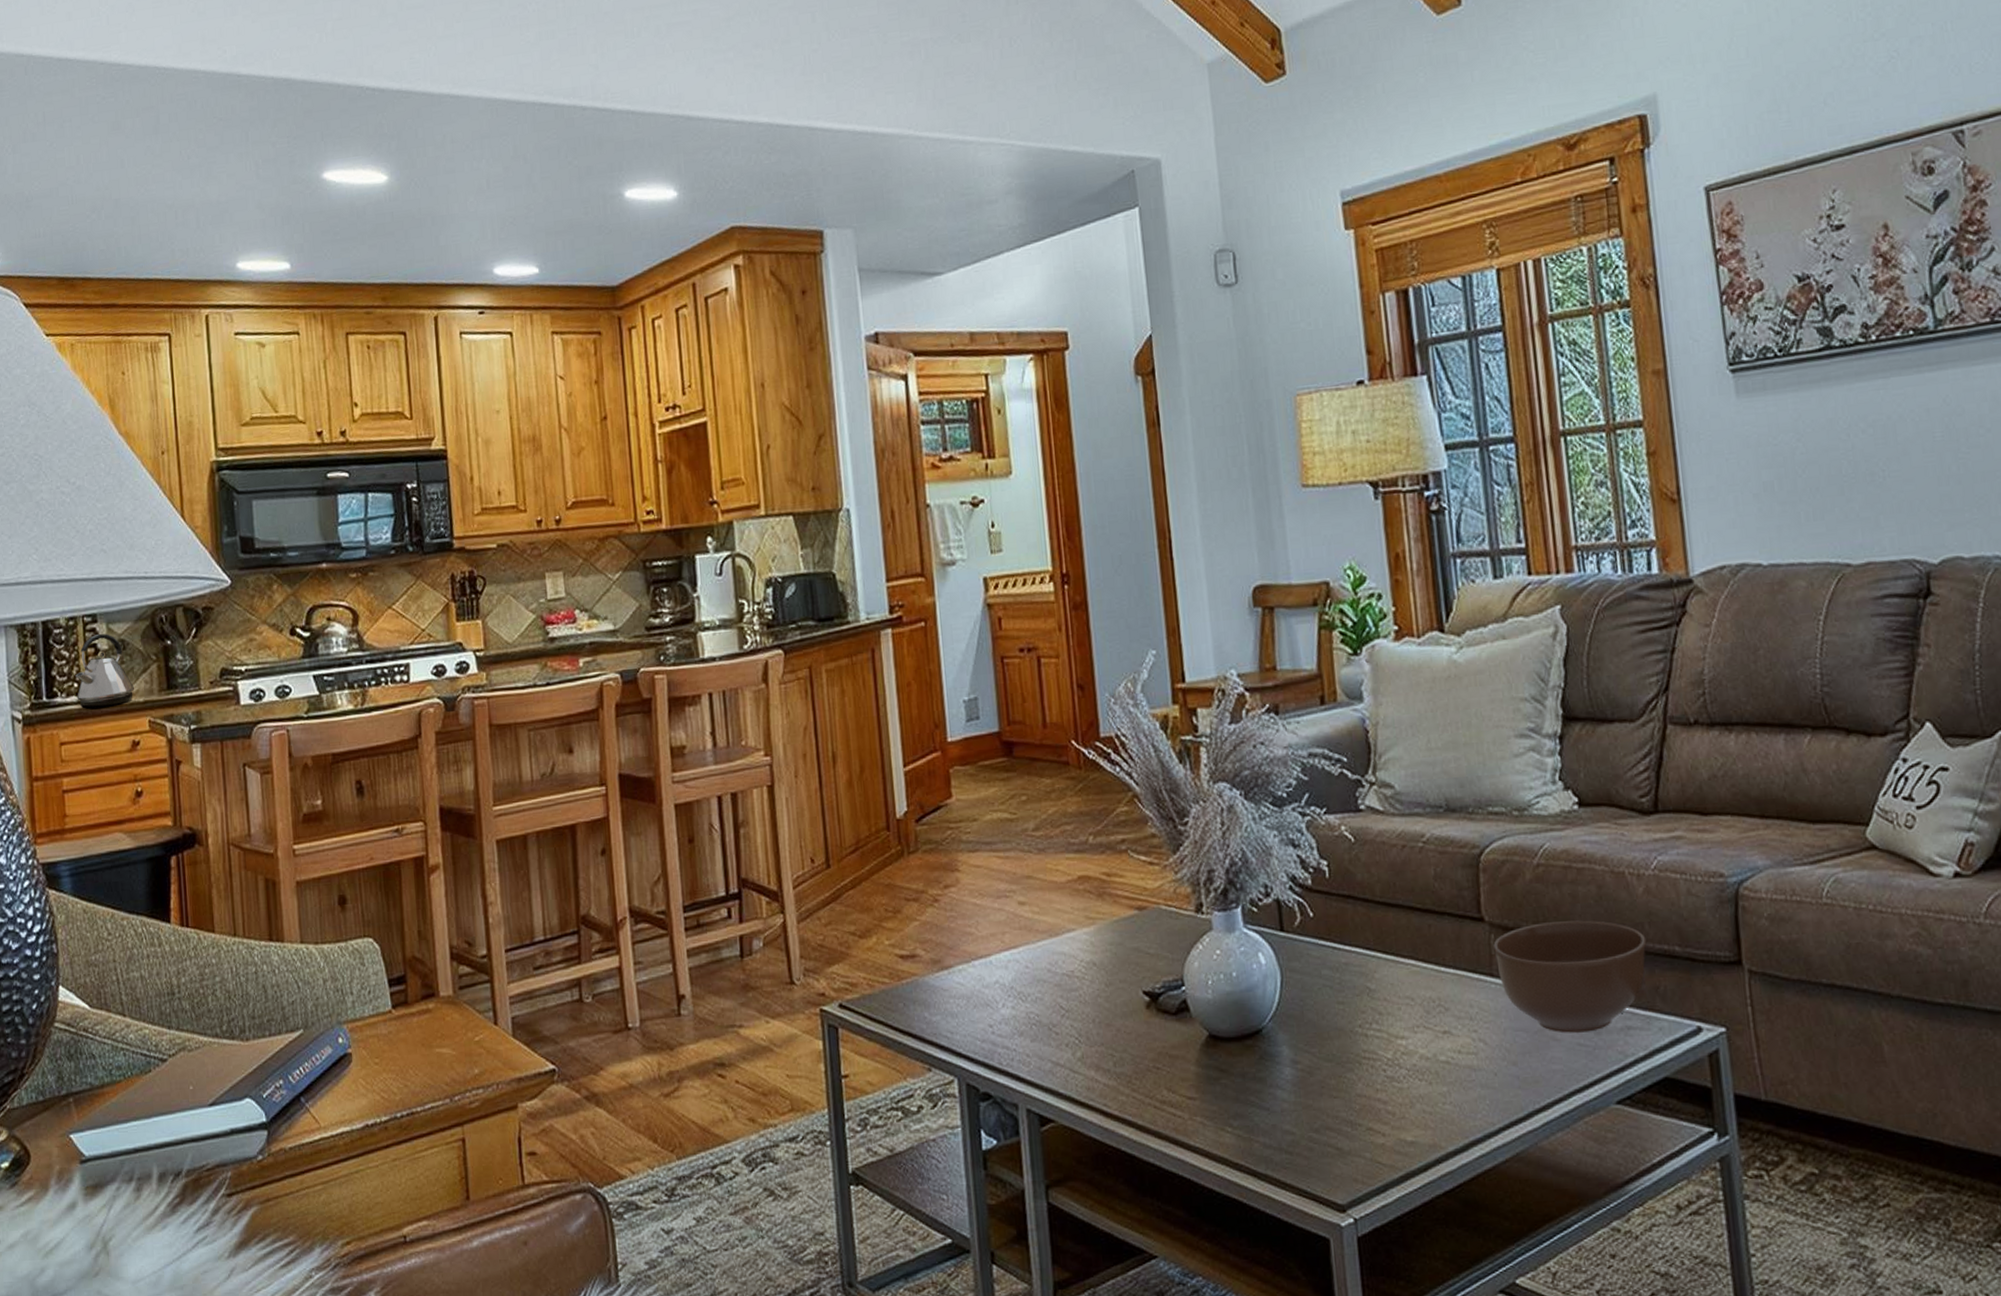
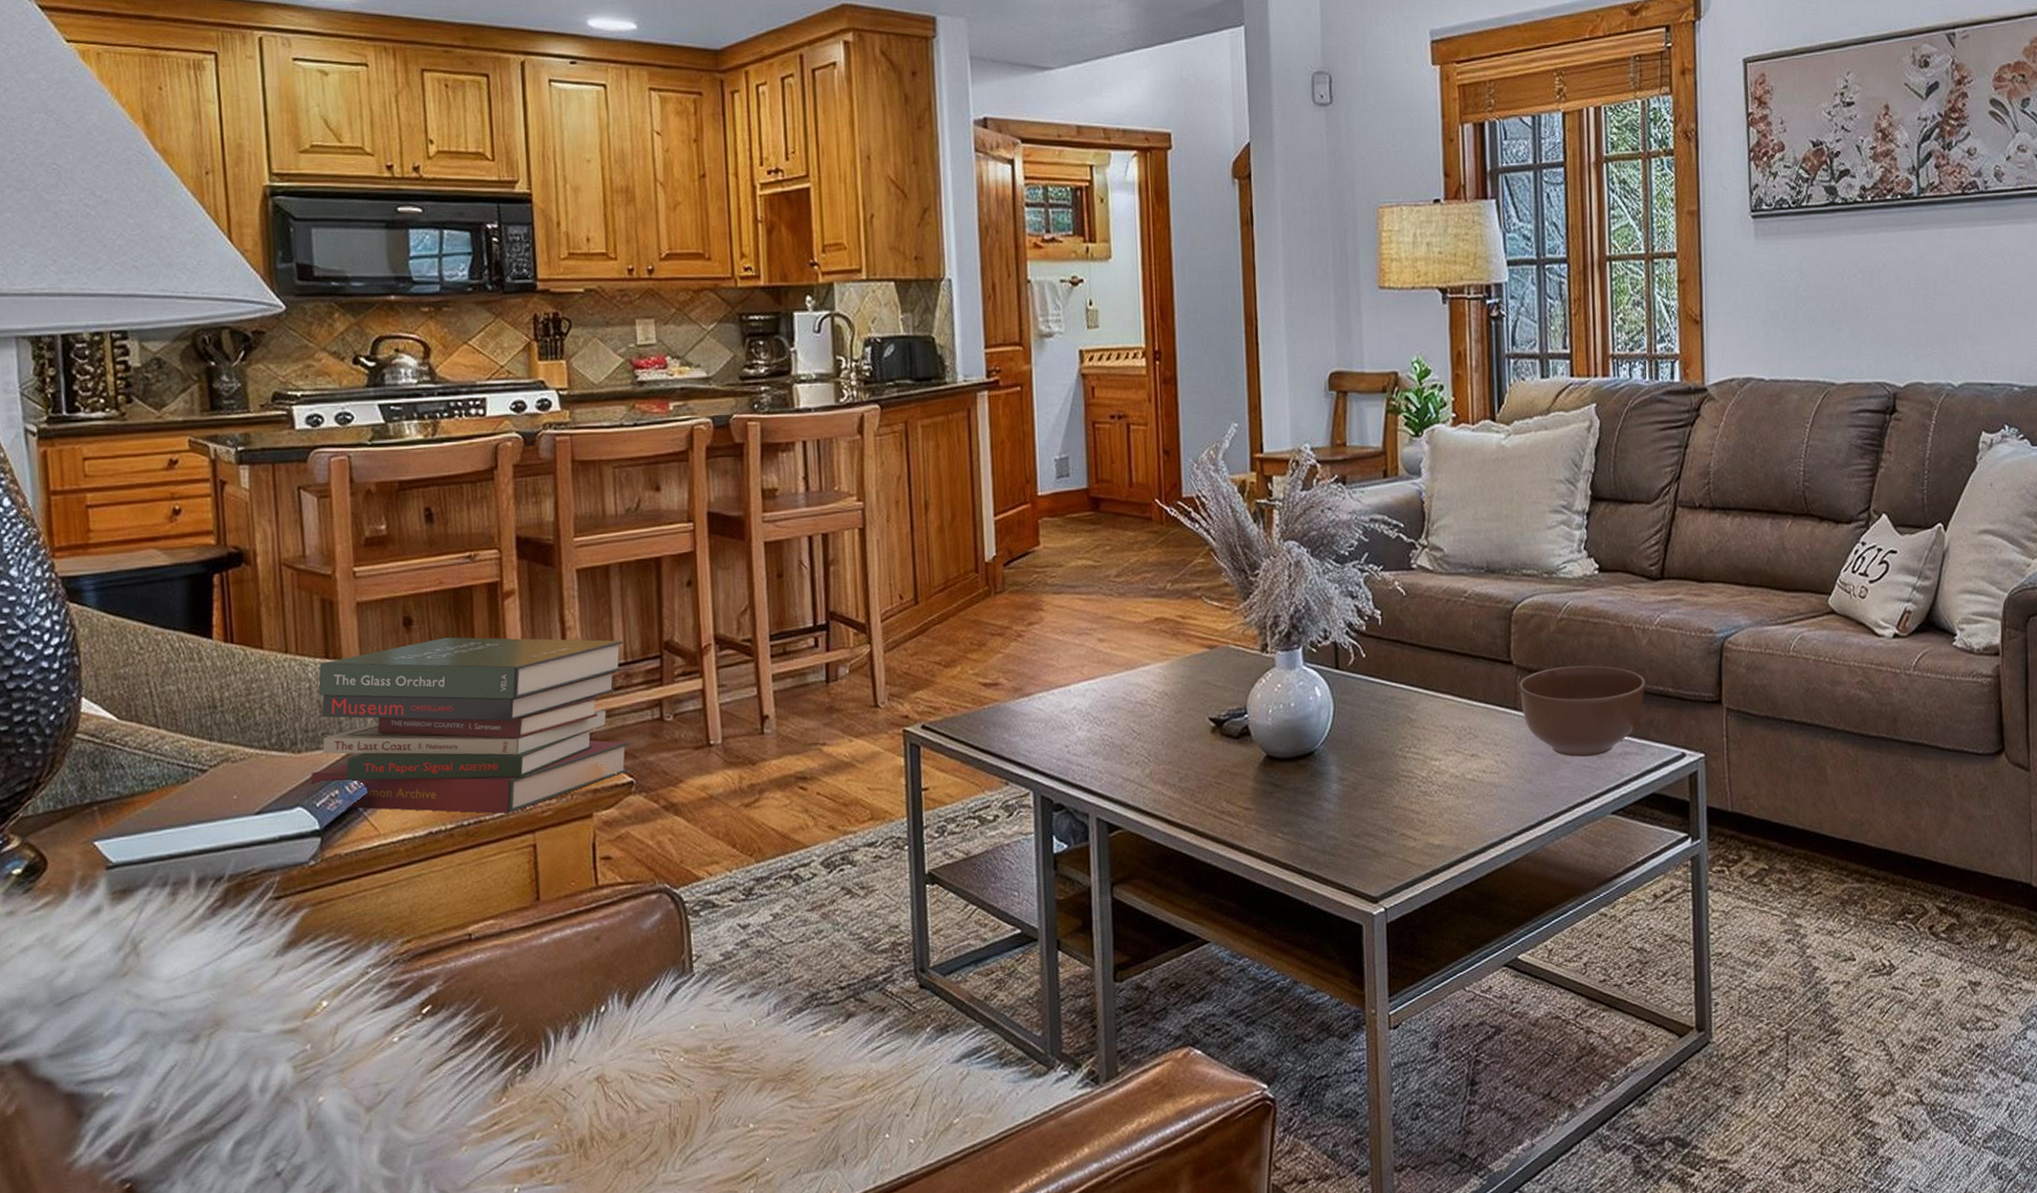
kettle: present [75,634,134,710] -> none [101,351,172,427]
books: none [258,915,550,1105] -> present [311,637,629,814]

